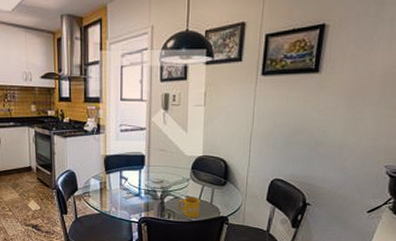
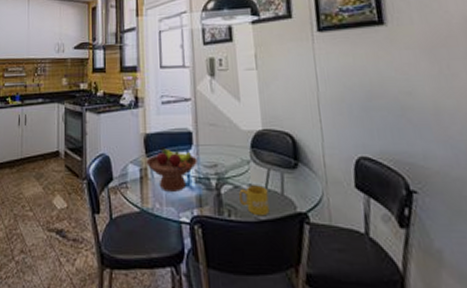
fruit bowl: none [105,166,147,200] -> present [146,147,197,192]

